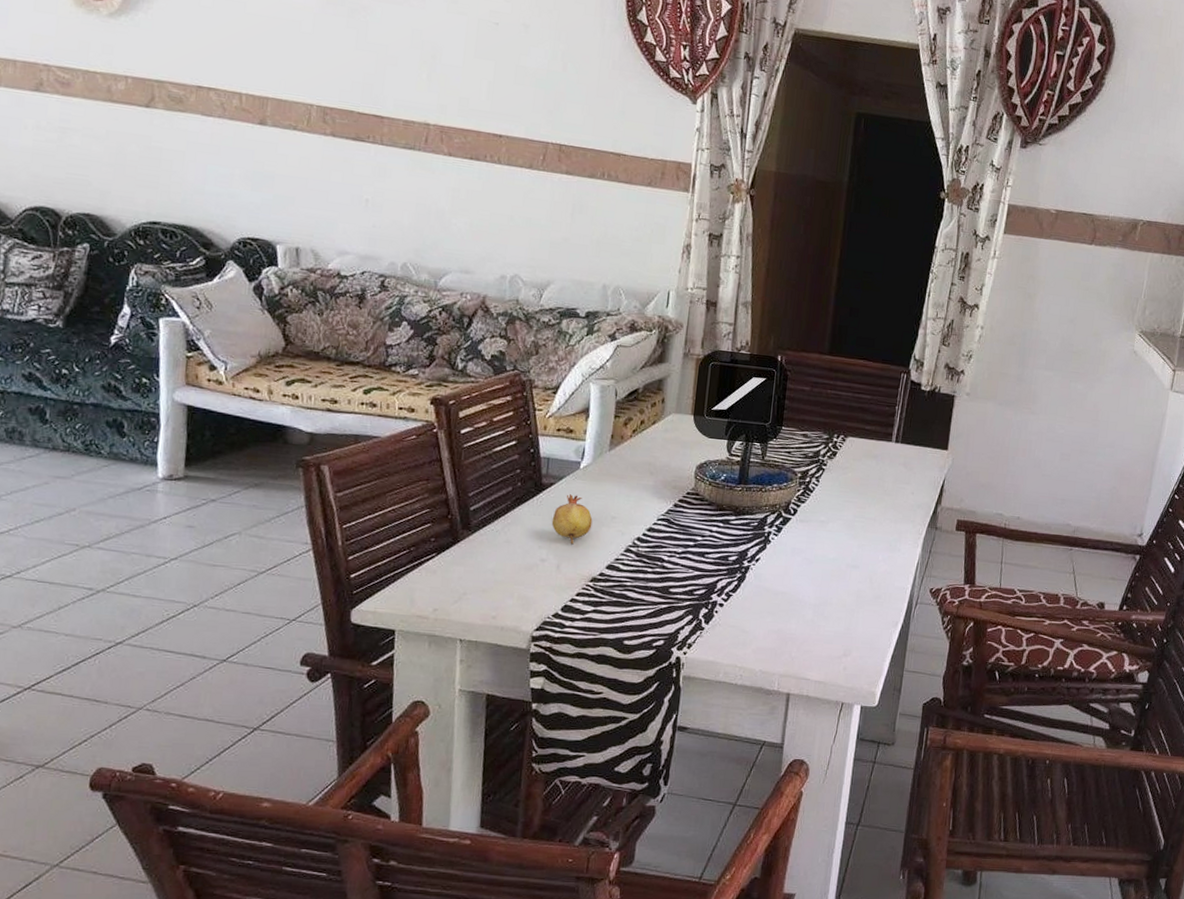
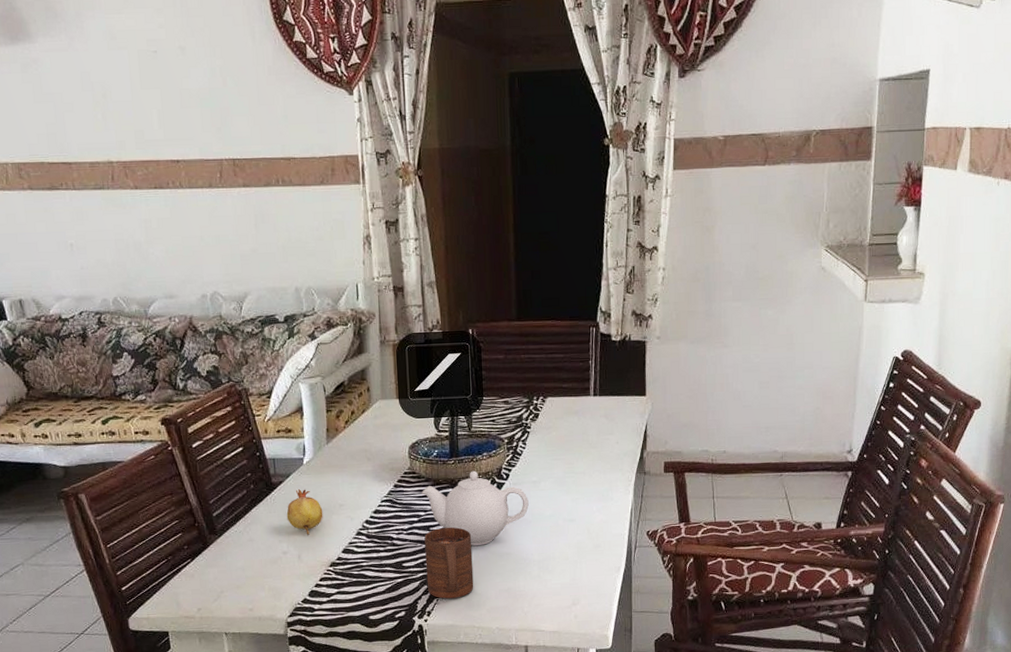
cup: none [692,556,748,633] -> present [424,527,474,599]
teapot: none [701,501,814,580] -> present [421,470,529,546]

